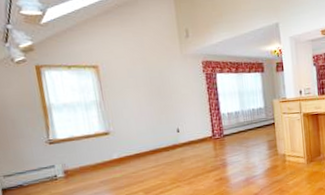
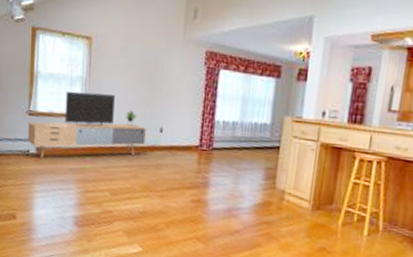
media console: none [50,111,167,179] -> present [27,91,147,158]

